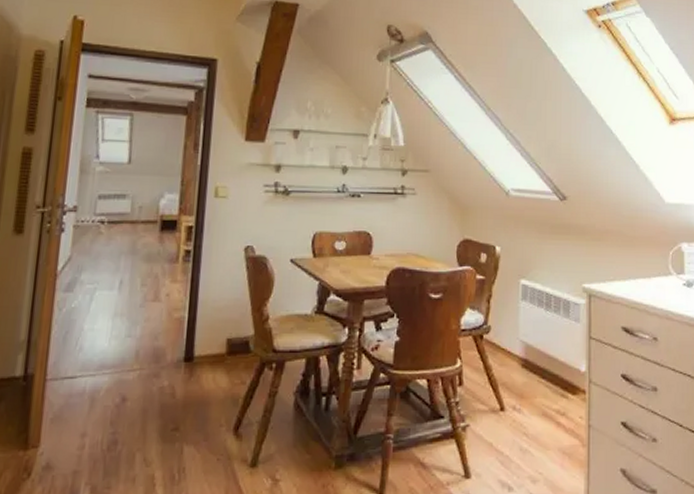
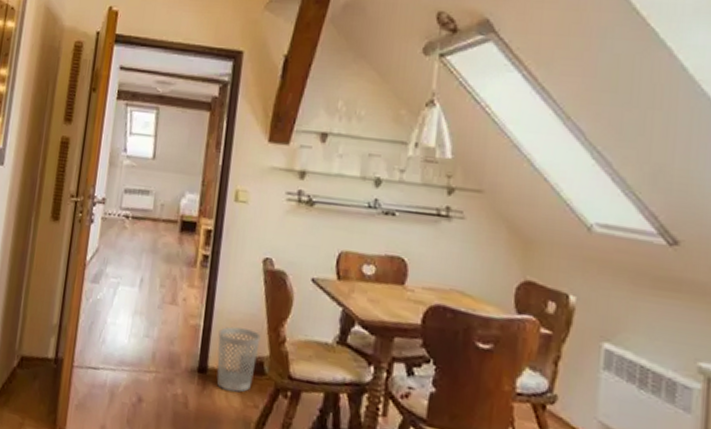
wastebasket: none [203,313,245,373] -> present [216,326,261,393]

